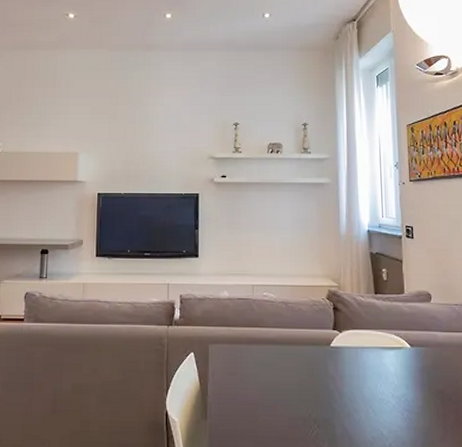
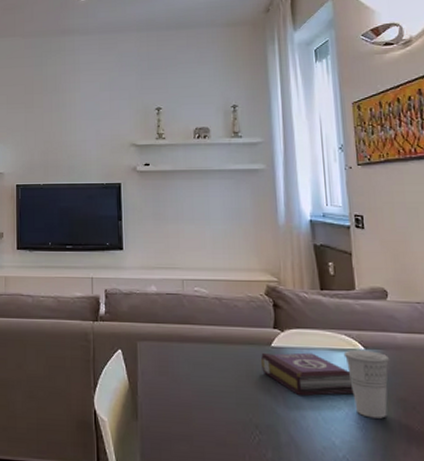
book: none [321,351,400,392] -> present [261,352,354,397]
cup: none [392,347,432,409] -> present [343,349,390,419]

